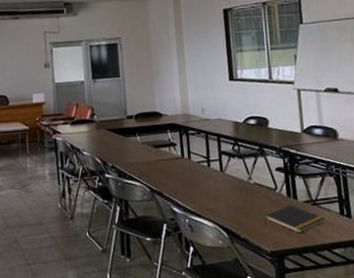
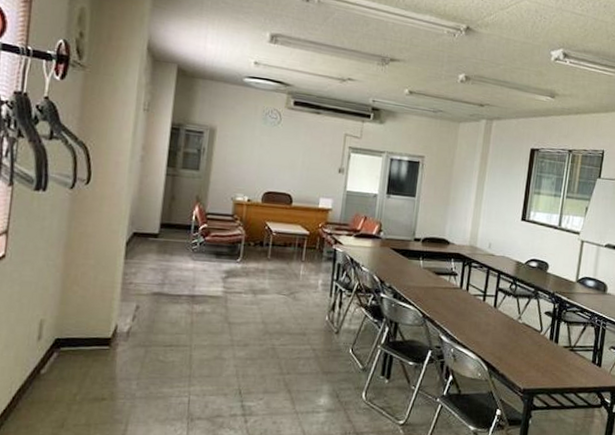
notepad: present [264,205,325,234] -> none [523,348,578,376]

